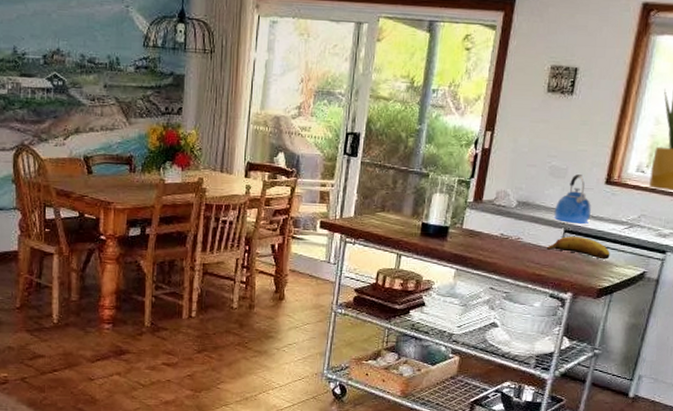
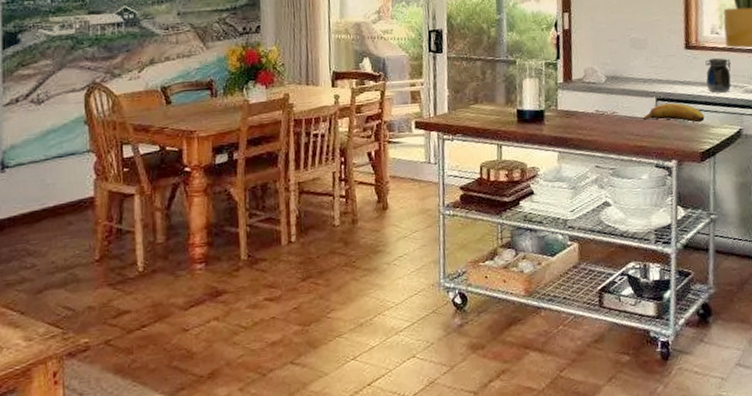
kettle: present [555,174,591,224] -> none [643,43,678,91]
jar: none [620,196,650,233] -> present [705,57,731,93]

